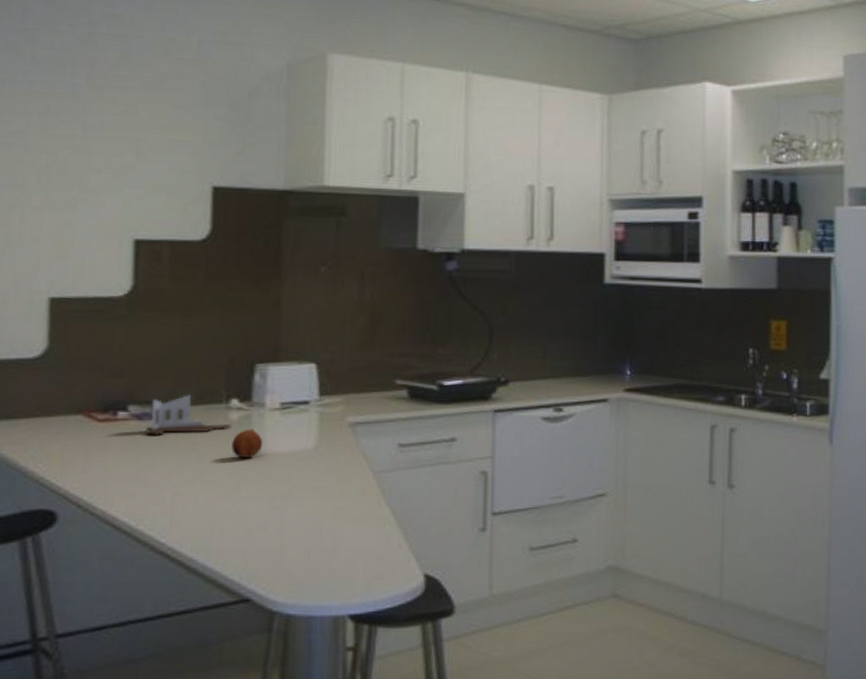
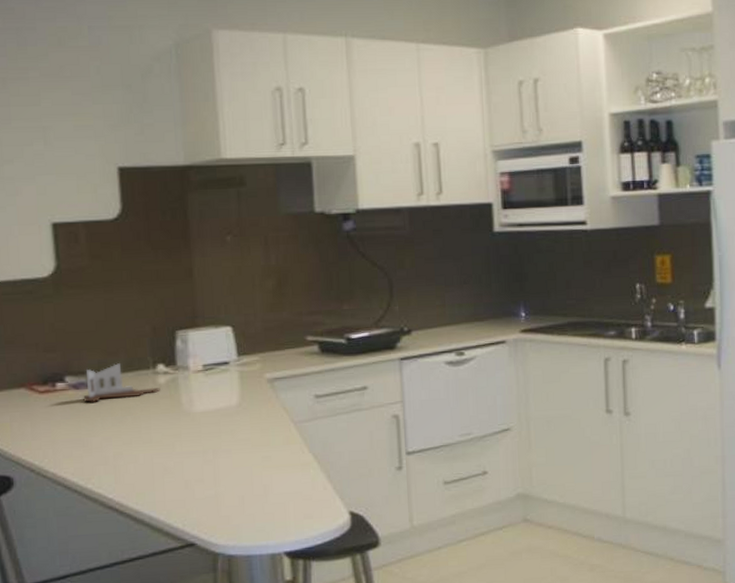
fruit: present [232,429,263,457] -> none [162,390,191,417]

